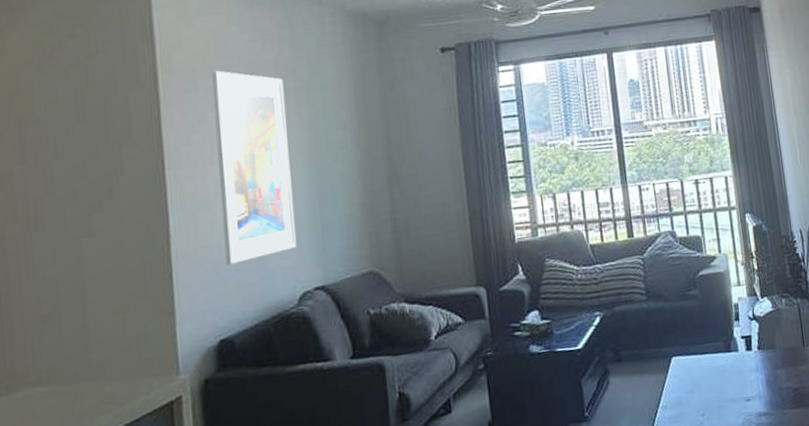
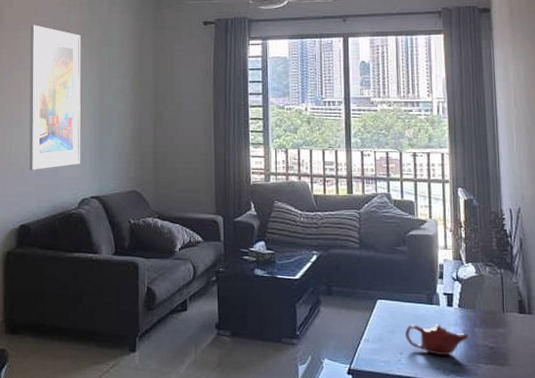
teapot: none [704,373,773,409] -> present [404,324,470,356]

